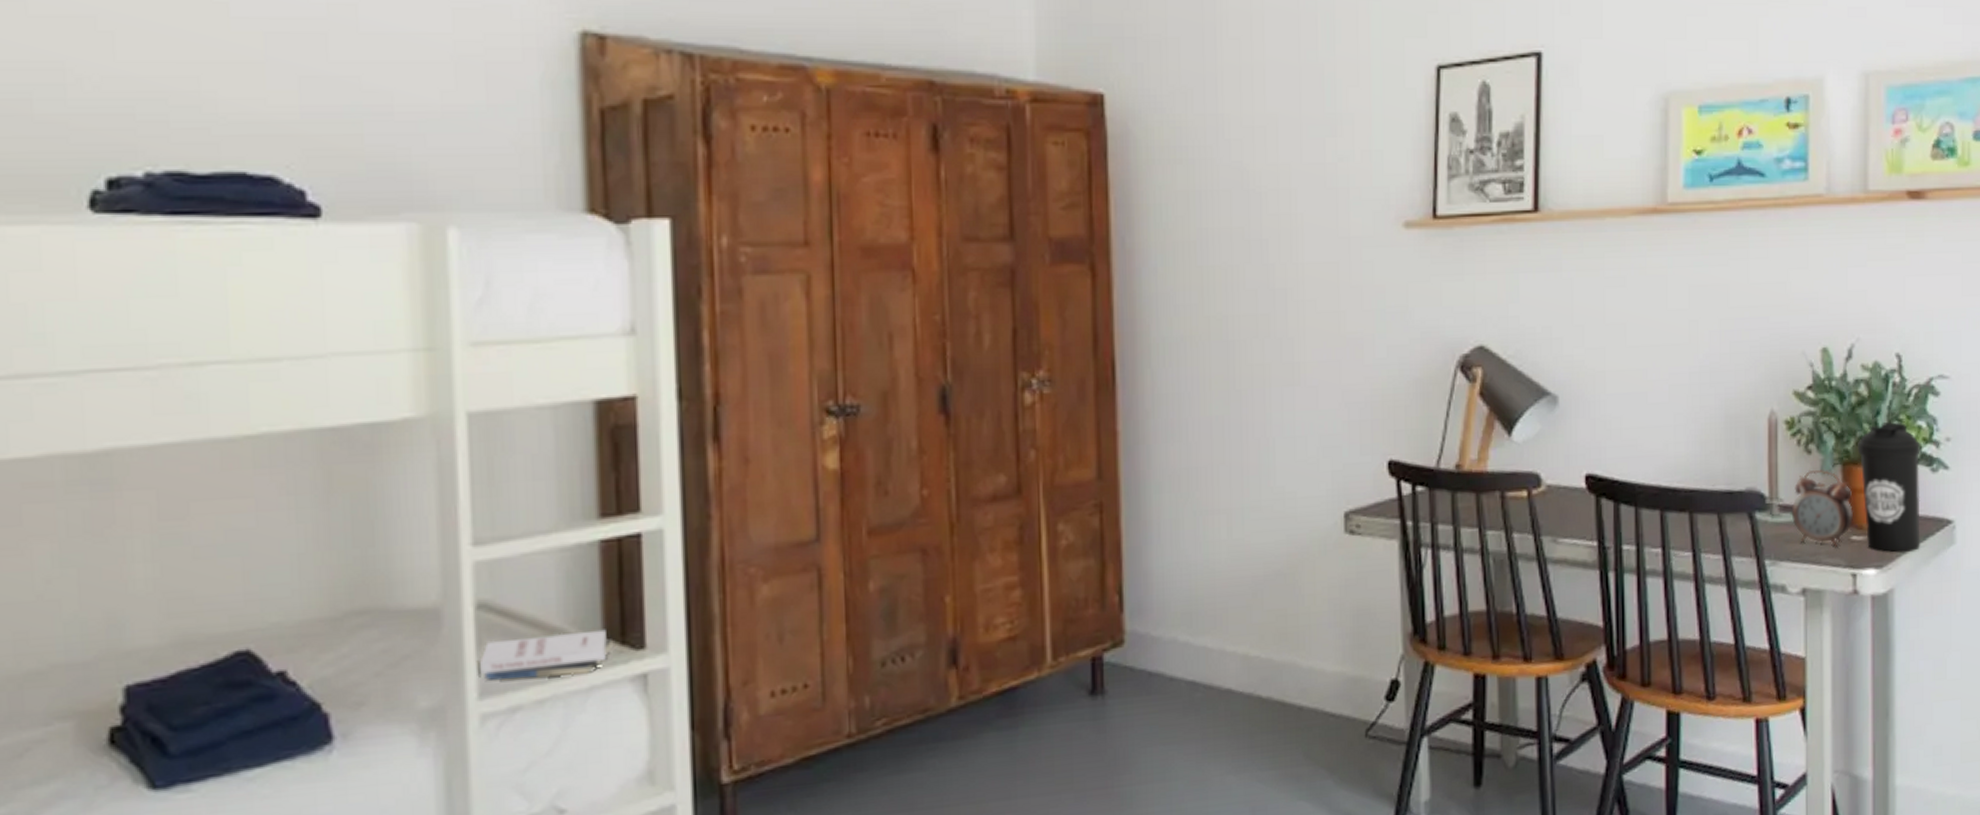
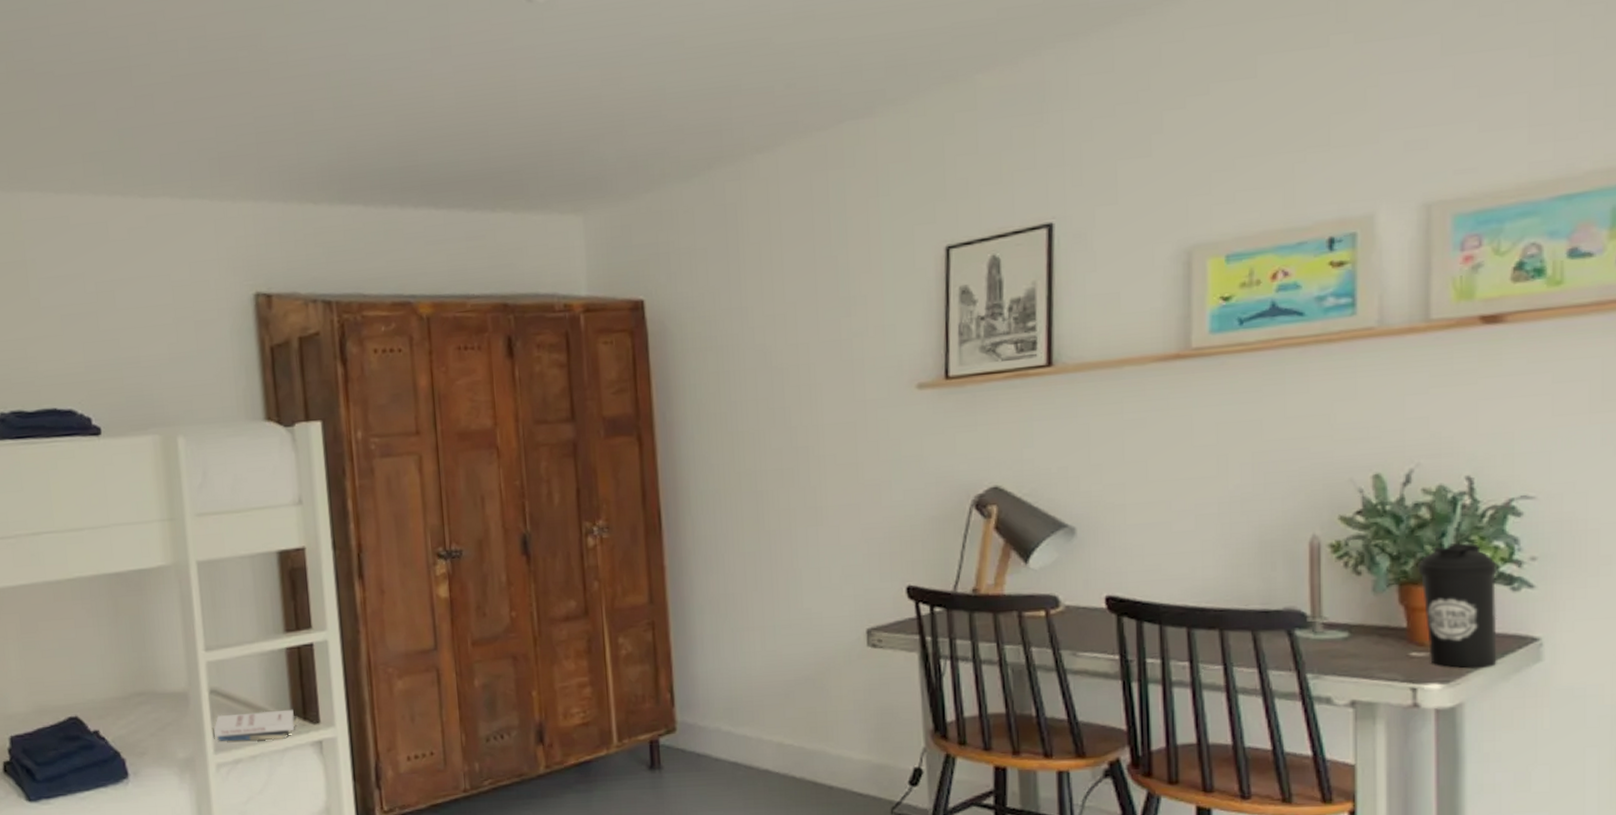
alarm clock: present [1791,469,1853,547] -> none [1337,590,1412,663]

